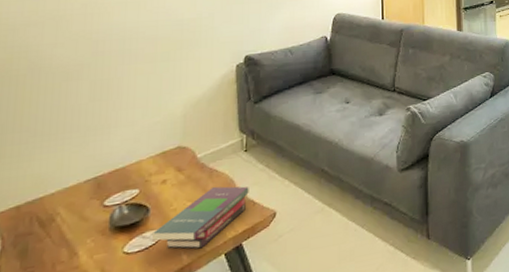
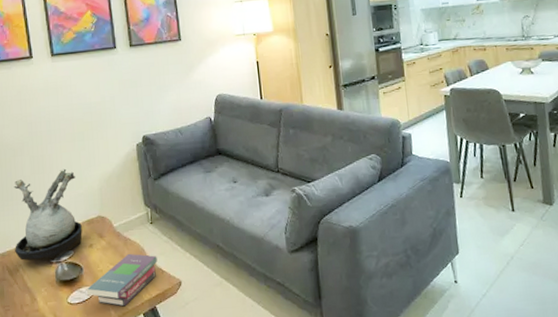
plant: none [52,93,154,208] -> present [14,168,83,261]

